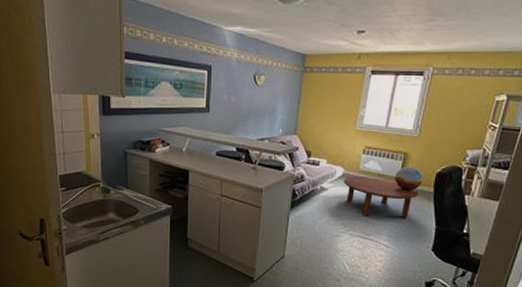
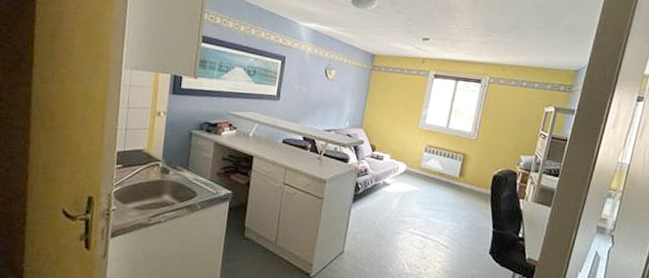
coffee table: present [343,176,419,219] -> none [405,173,477,220]
decorative globe: present [395,166,423,191] -> none [454,167,481,192]

